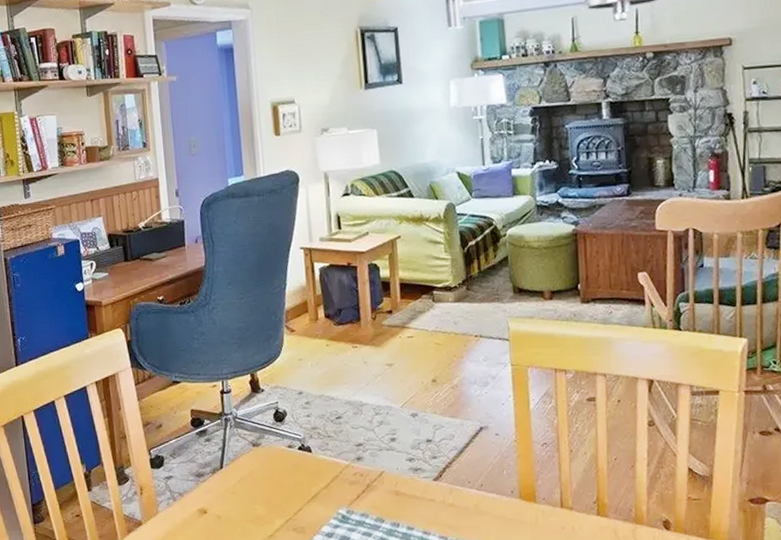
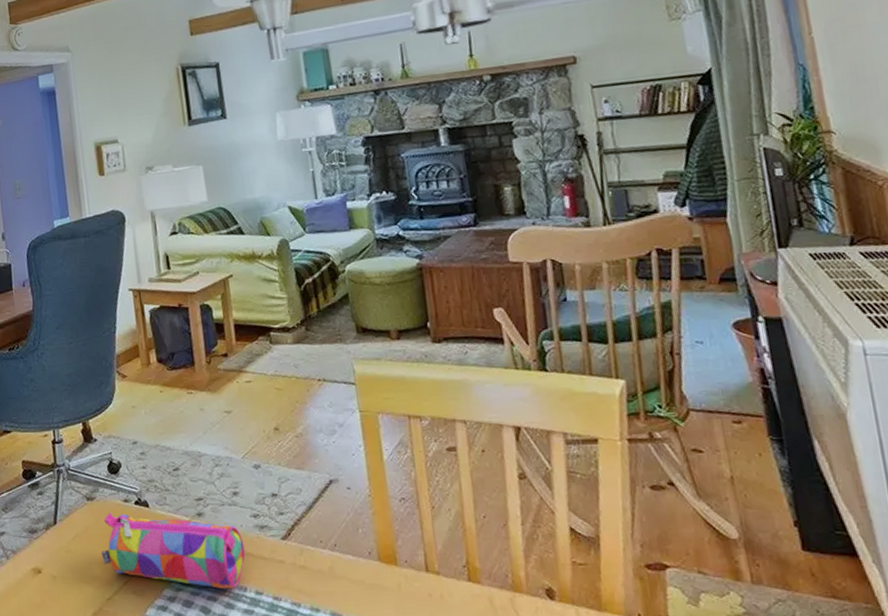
pencil case: none [265,457,400,525] -> present [102,512,246,589]

